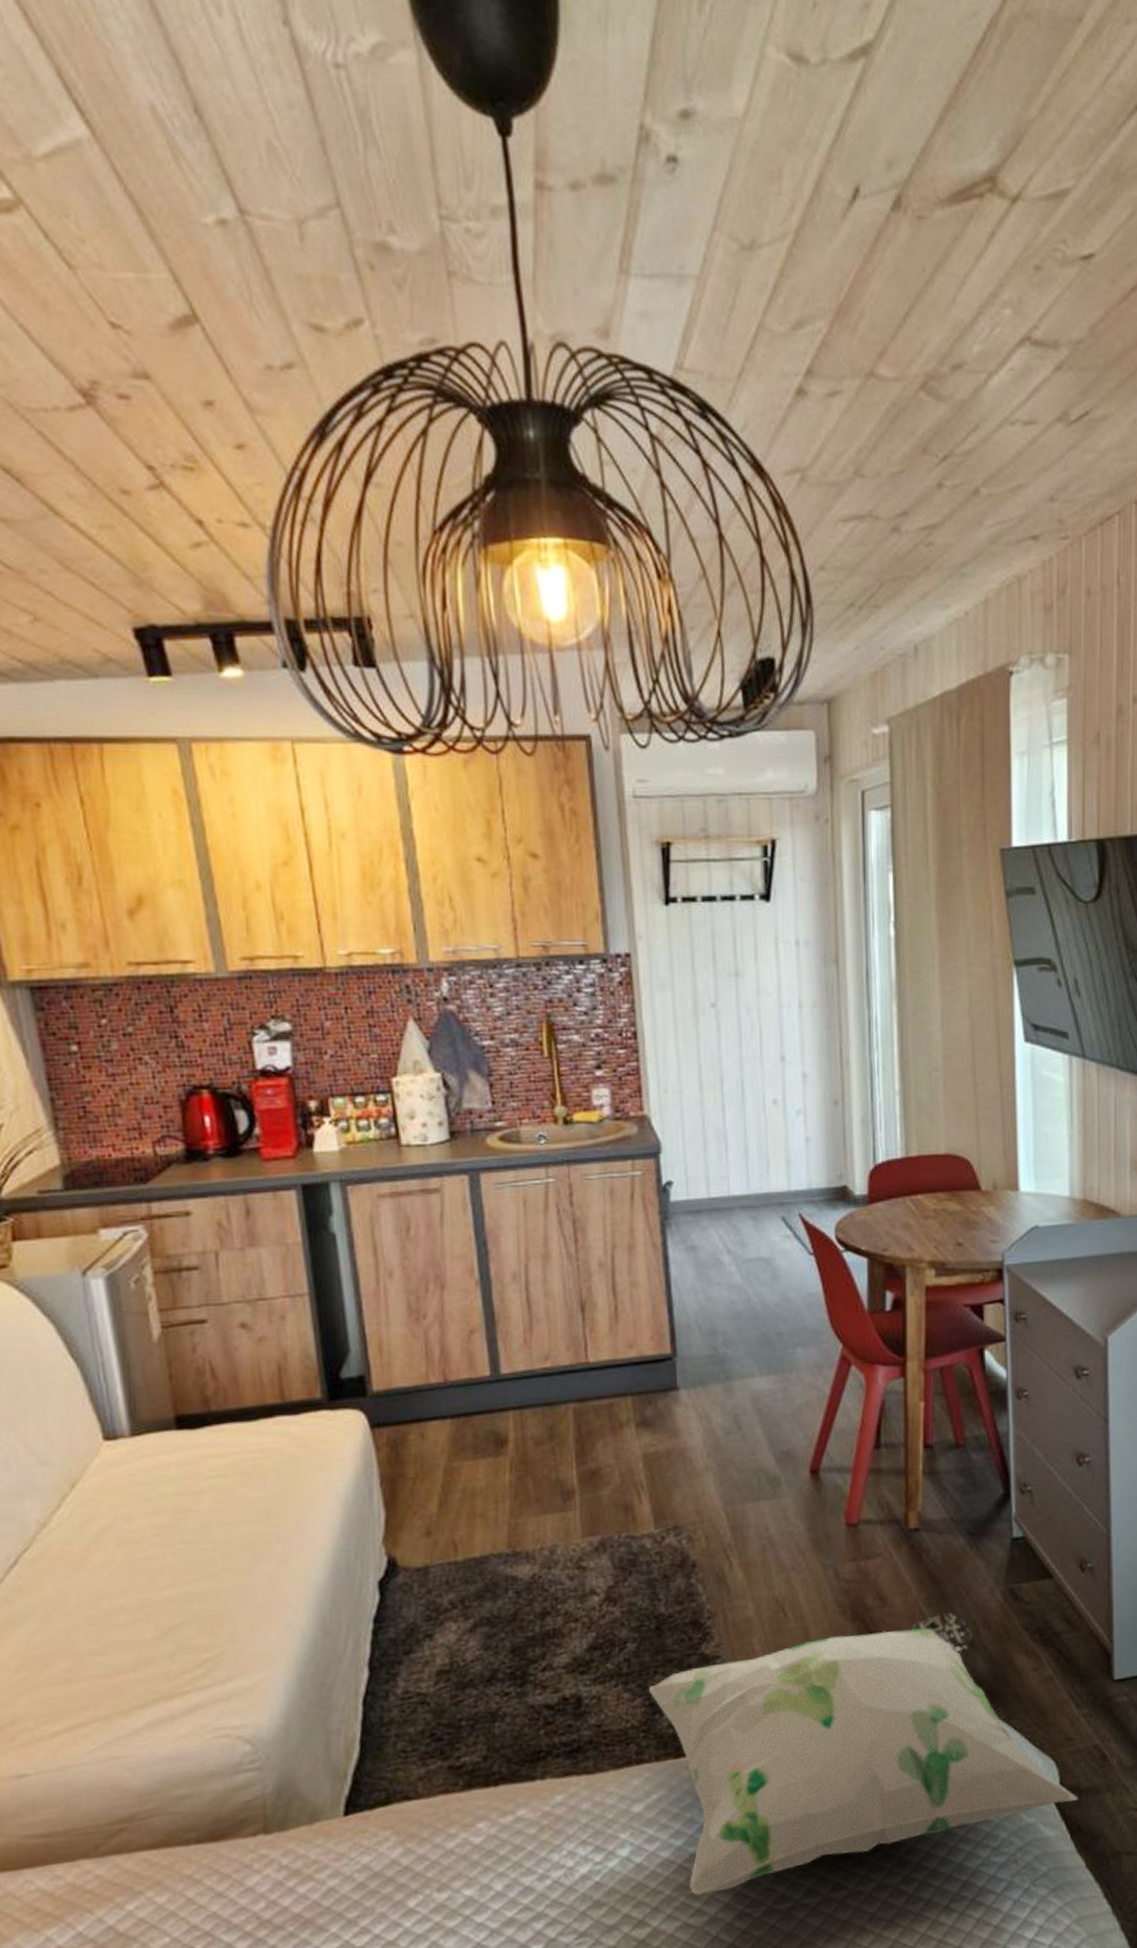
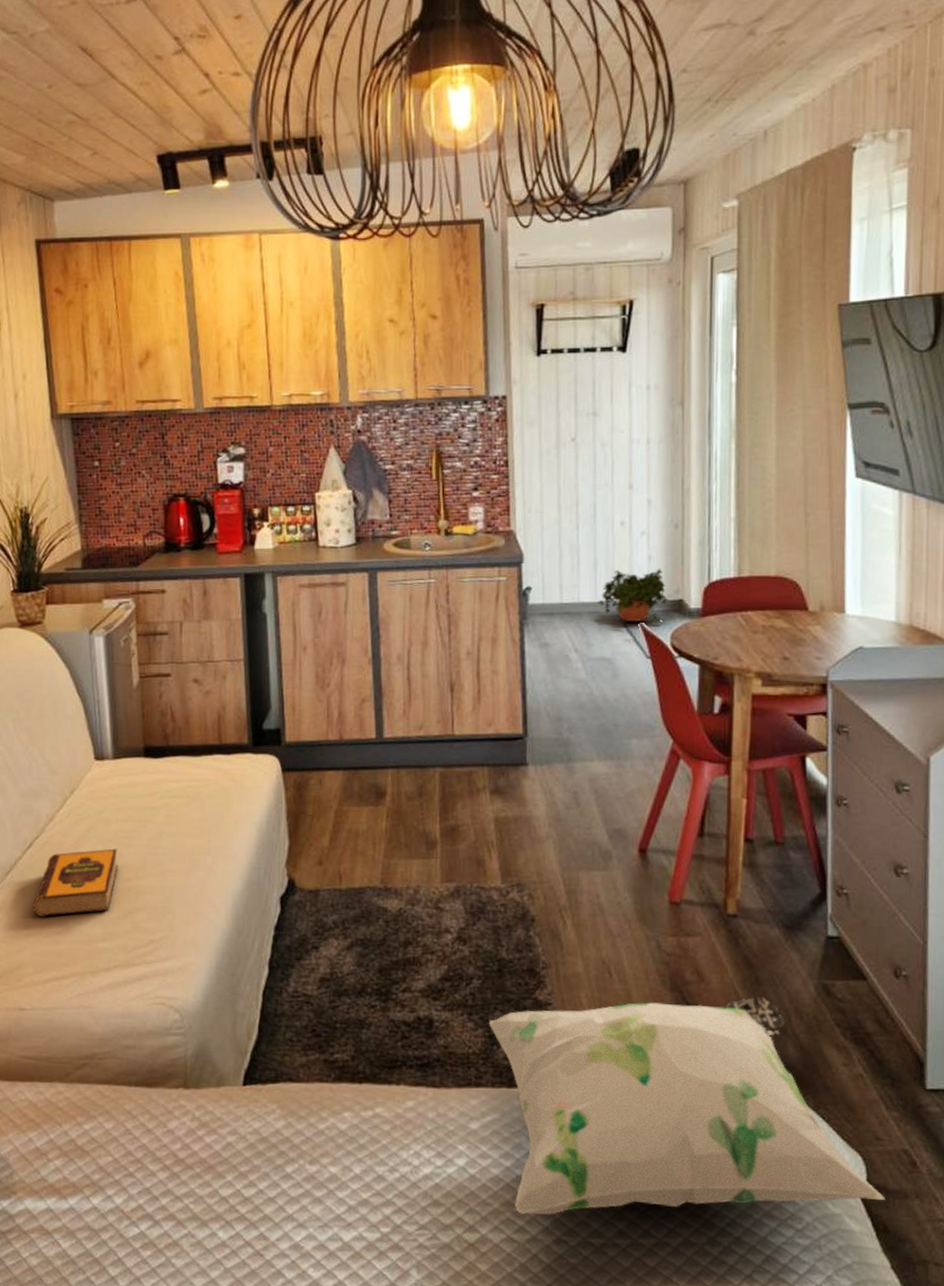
hardback book: none [25,1551,150,1653] -> present [32,848,118,917]
potted plant: none [751,1152,831,1214] -> present [598,569,668,623]

